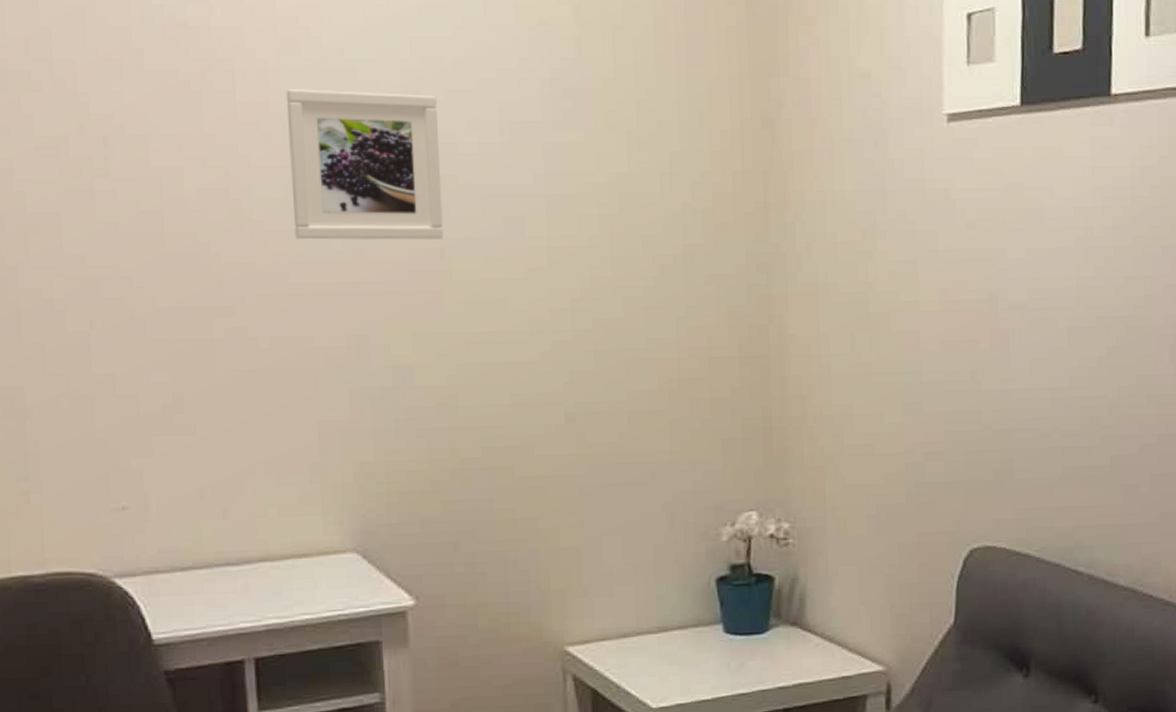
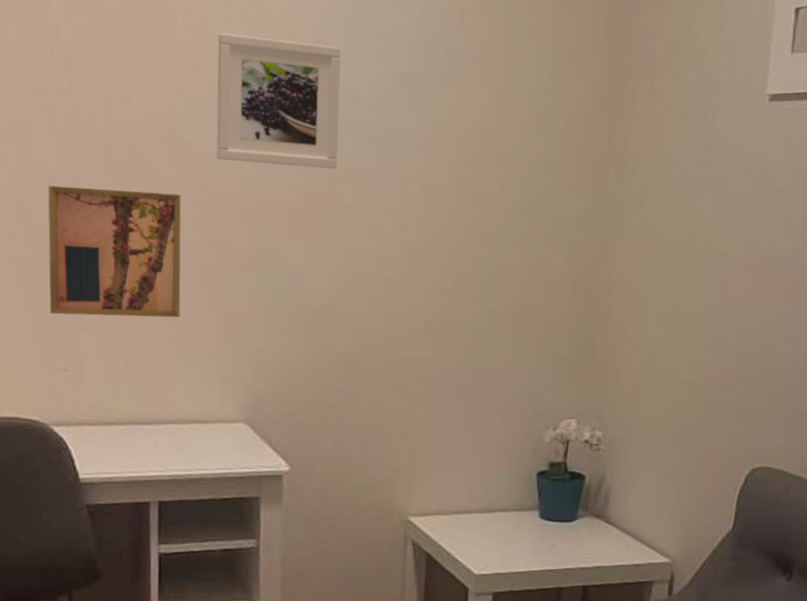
wall art: none [88,284,265,442] -> present [48,185,181,318]

